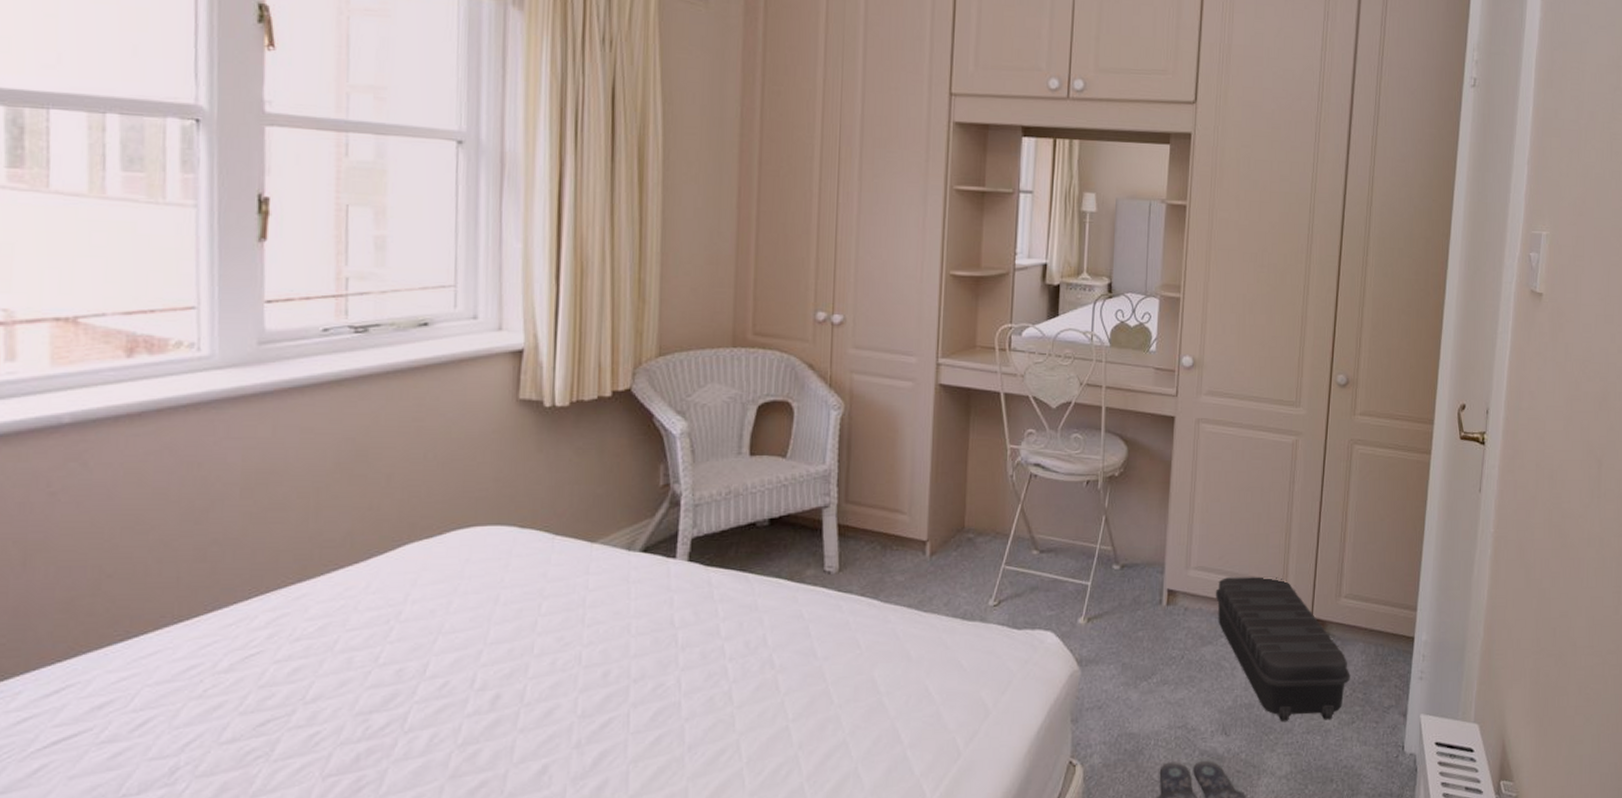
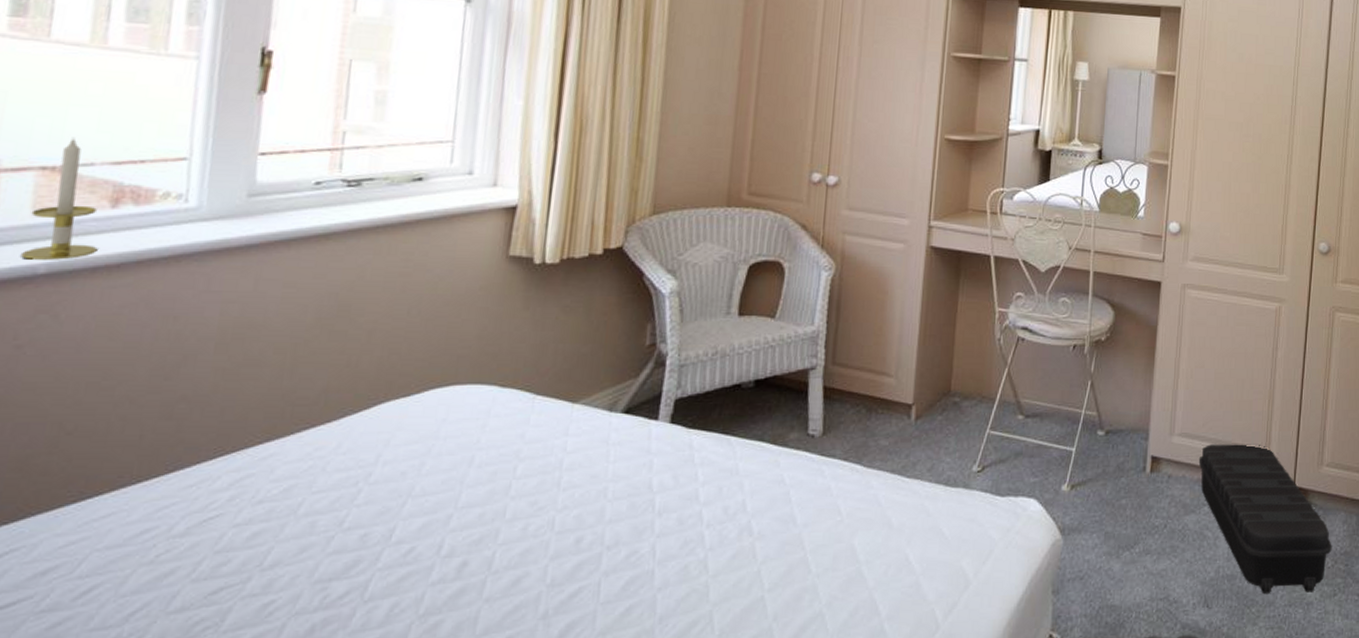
candle: none [45,288,118,410] -> present [21,137,98,260]

